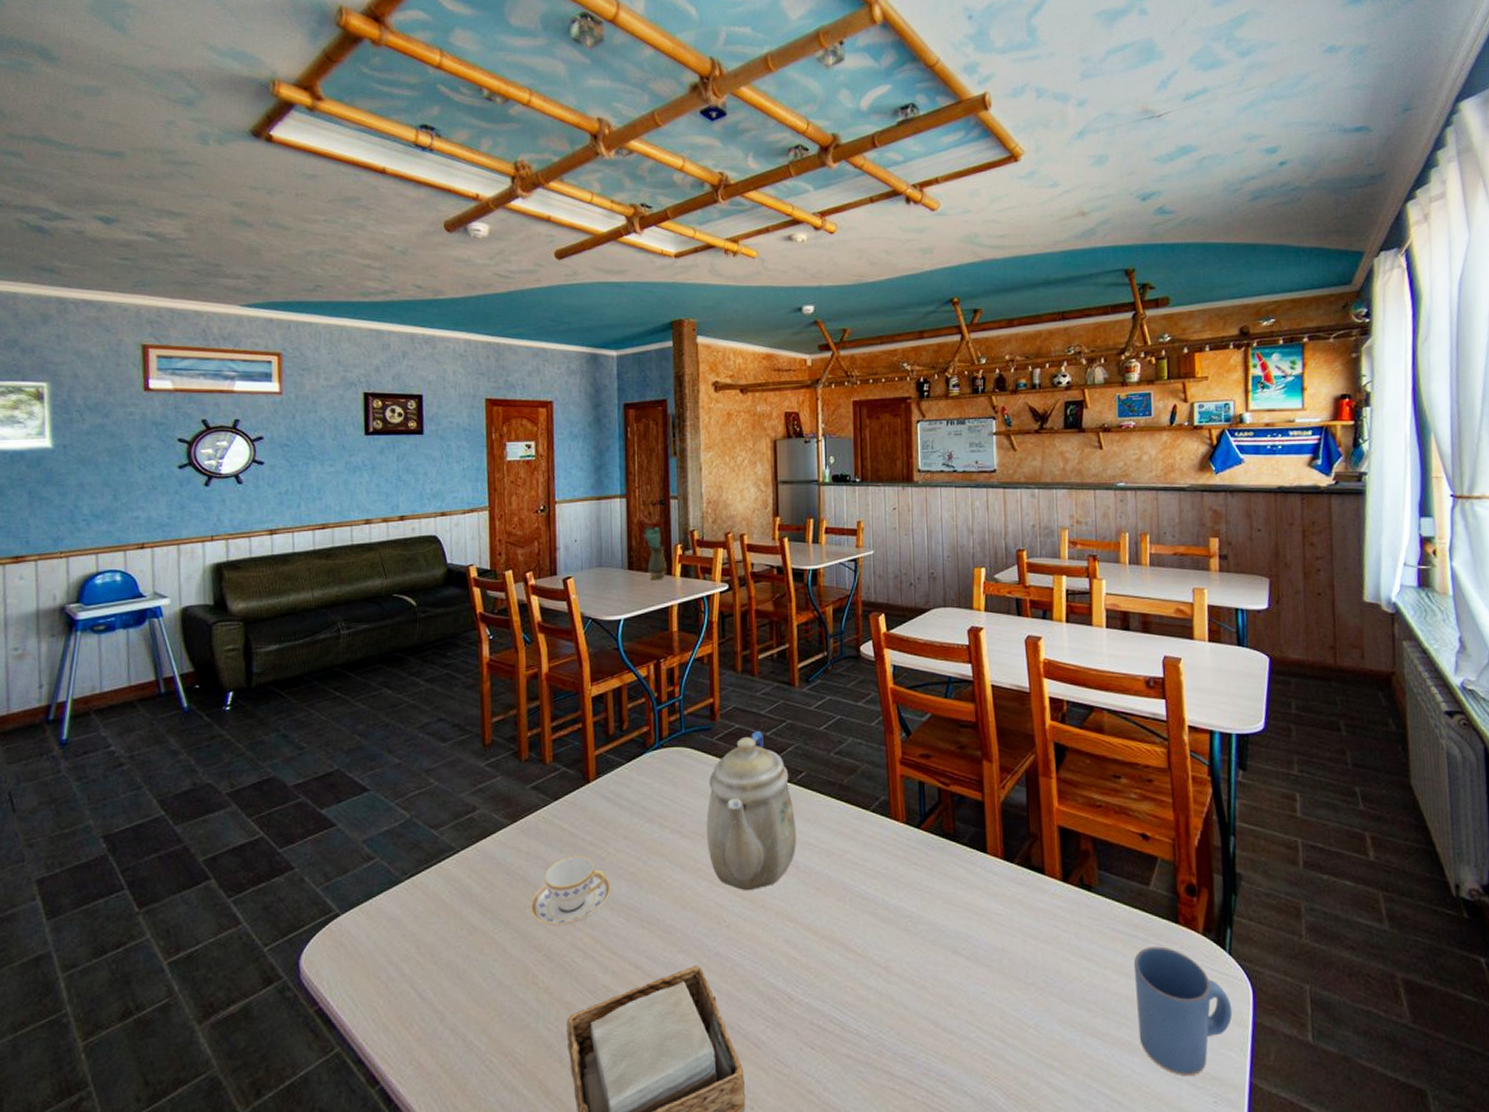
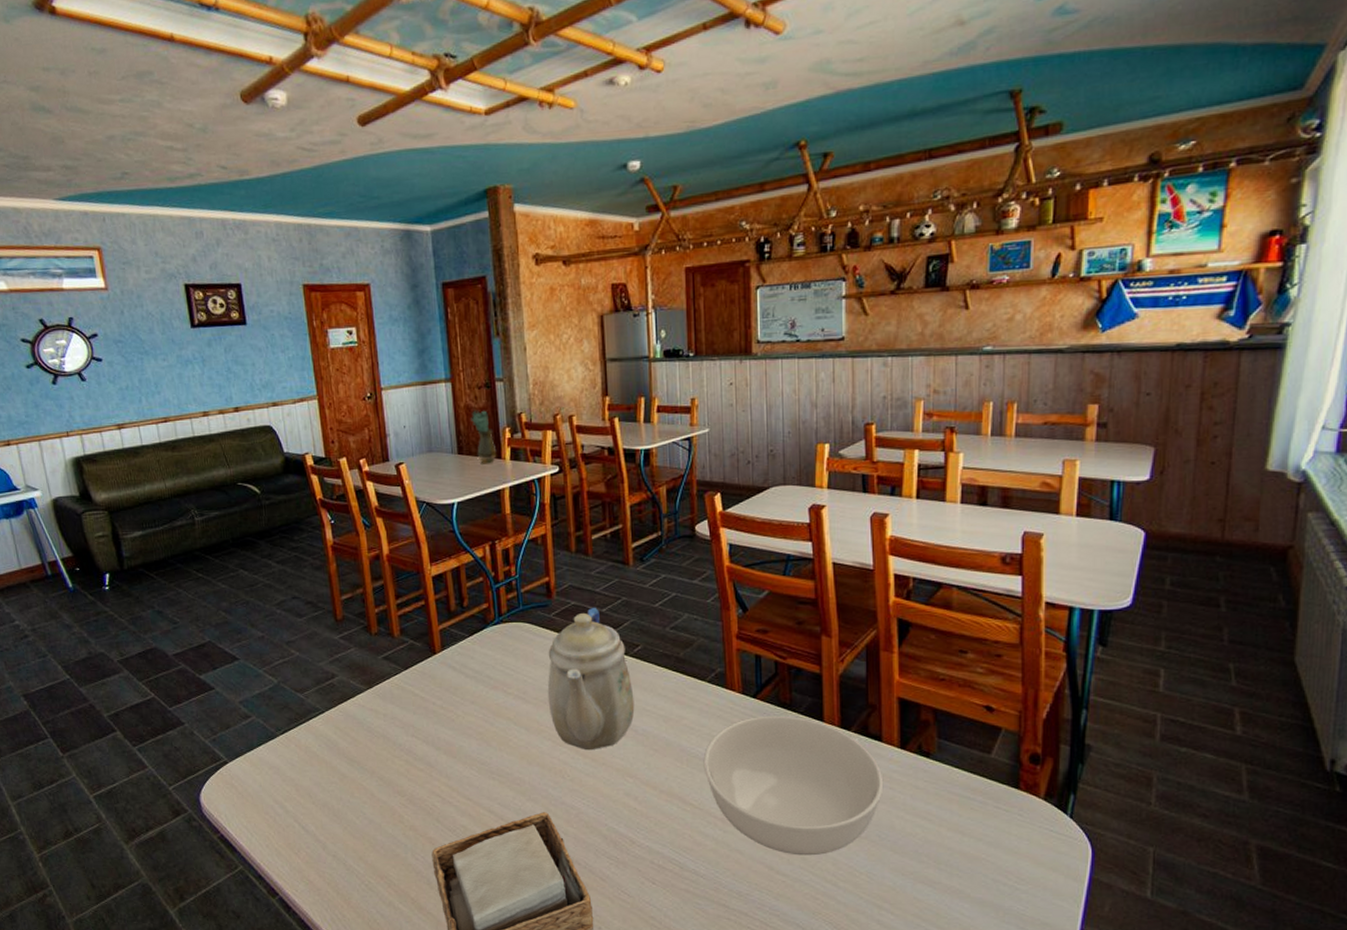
teacup: present [530,855,611,925] -> none [391,717,462,775]
bowl: none [866,847,1048,1008] -> present [703,715,884,856]
mug: present [1133,946,1233,1075] -> none [969,808,1069,920]

